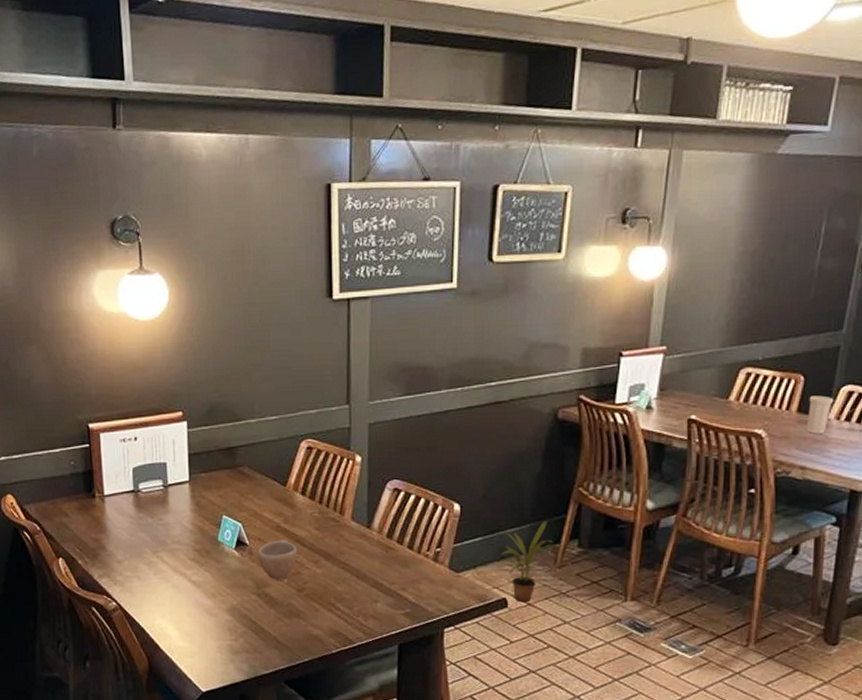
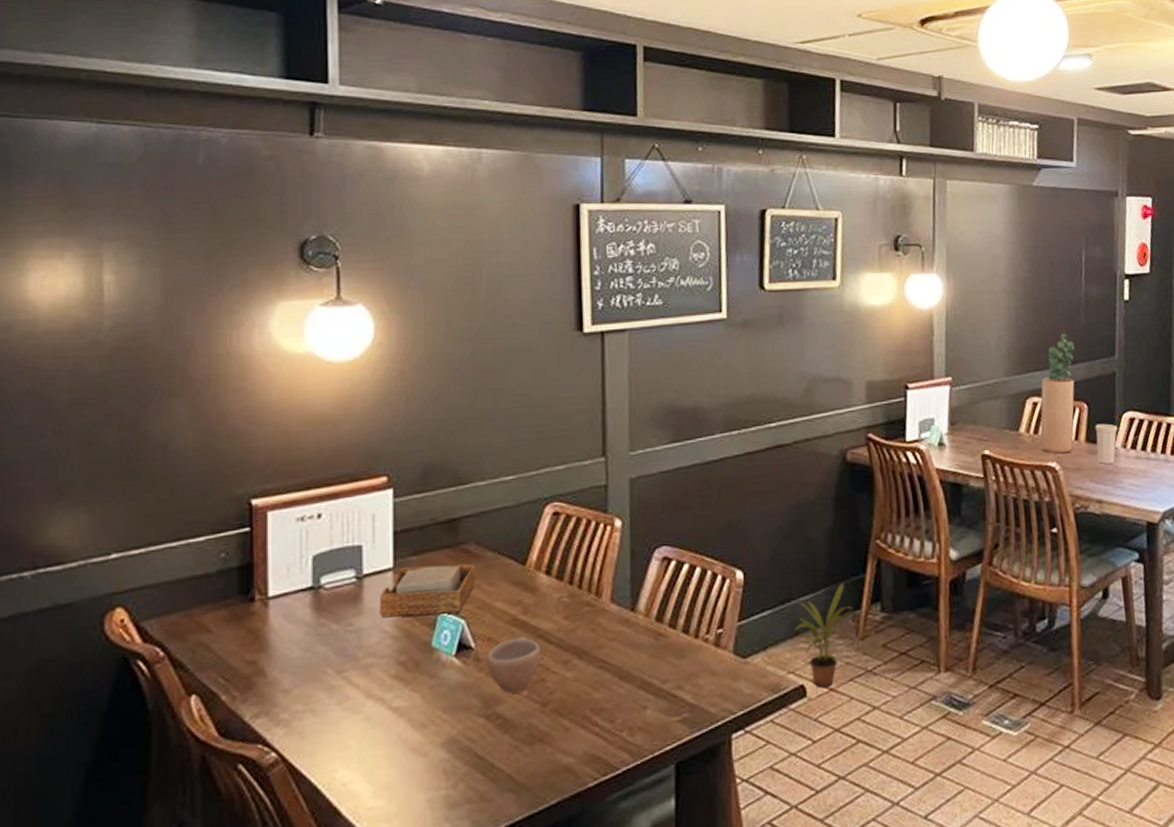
napkin holder: none [180,481,249,519] -> present [379,564,476,618]
vase: none [749,301,800,422] -> present [1040,328,1075,454]

